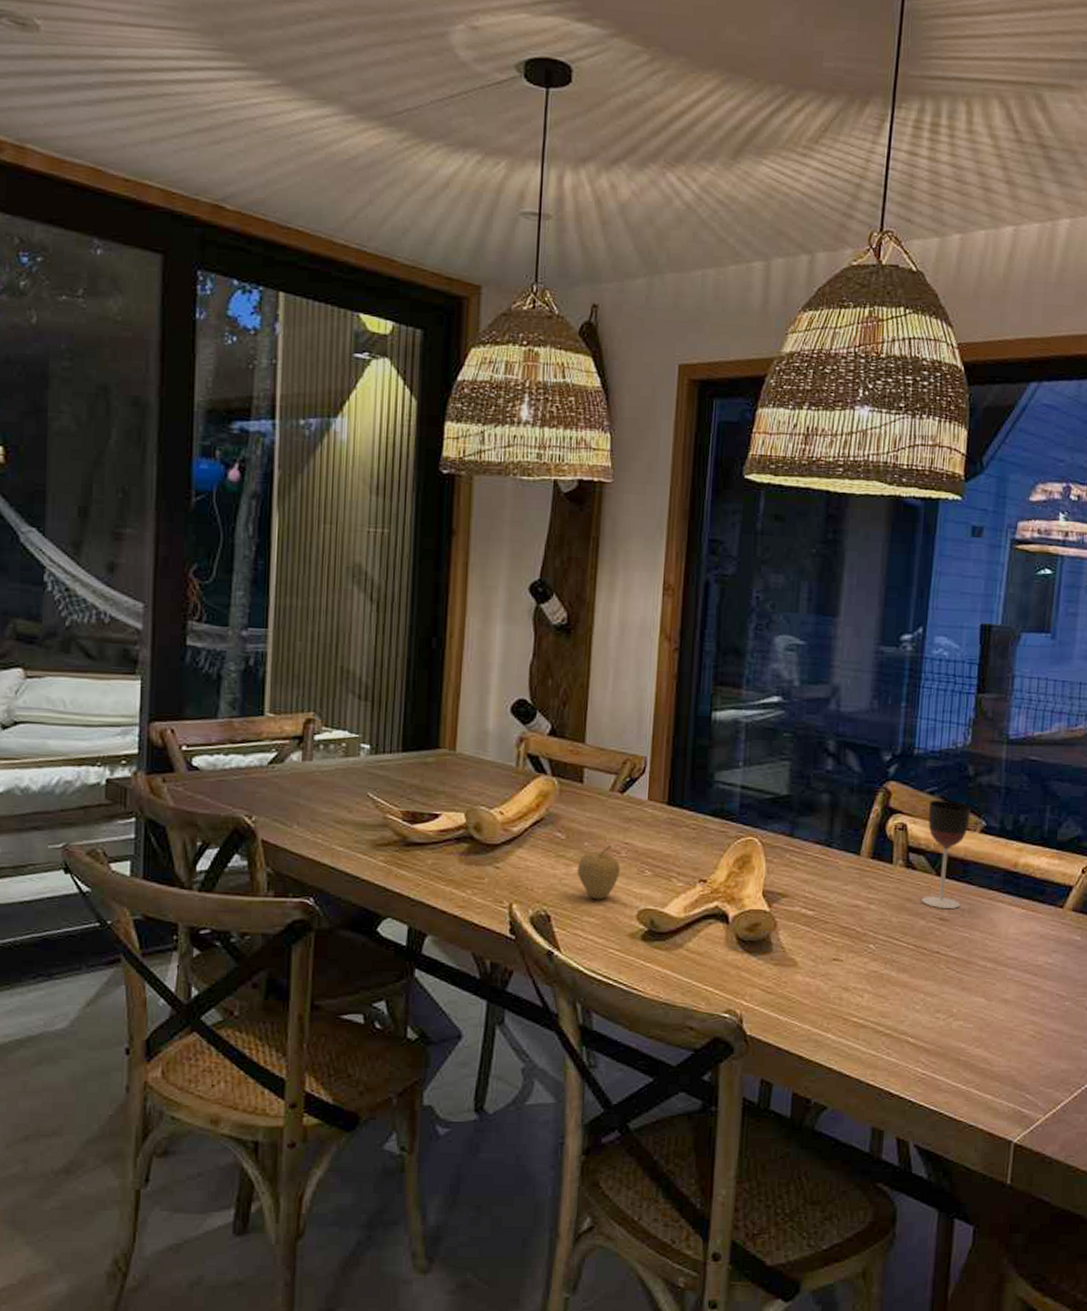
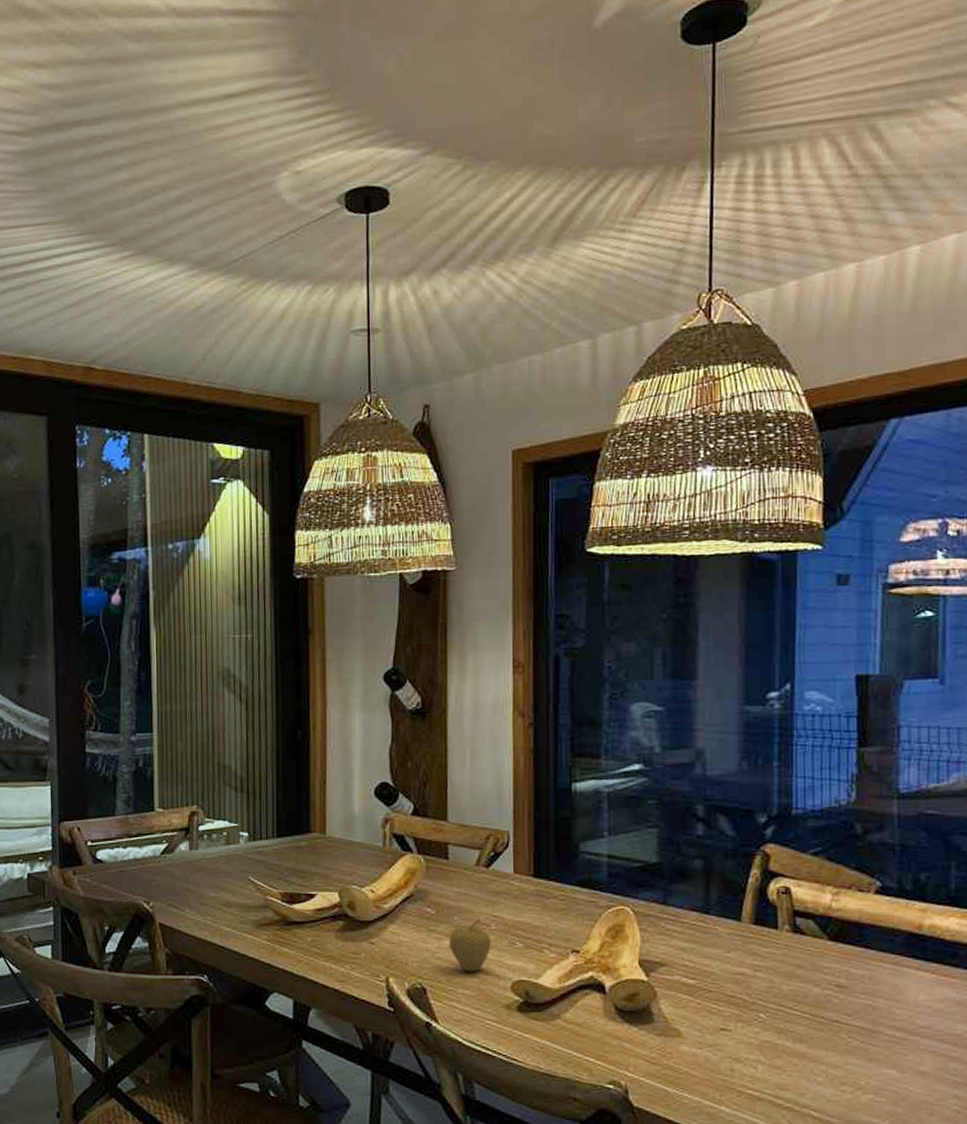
wineglass: present [921,799,971,909] -> none [813,860,862,975]

